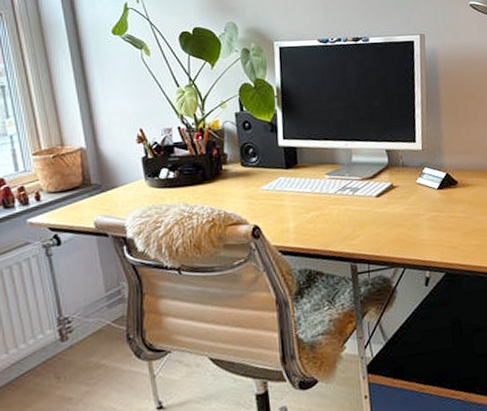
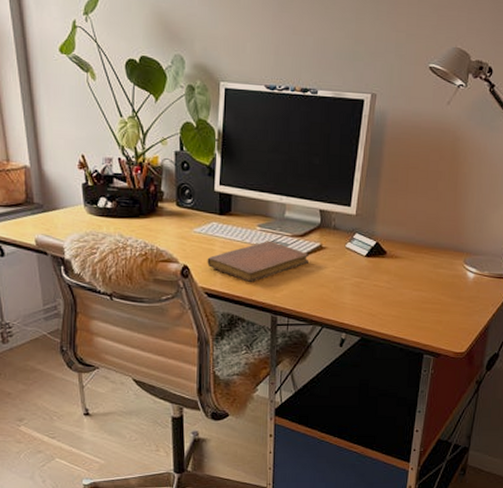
notebook: none [278,187,382,233] -> present [207,240,309,282]

